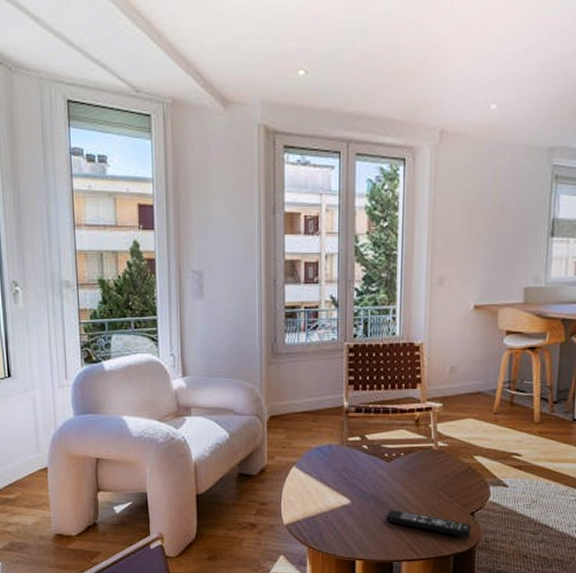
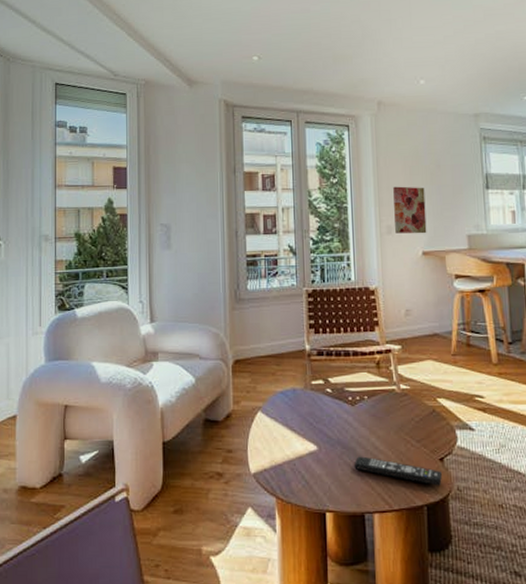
wall art: none [447,232,484,286] -> present [393,186,427,234]

